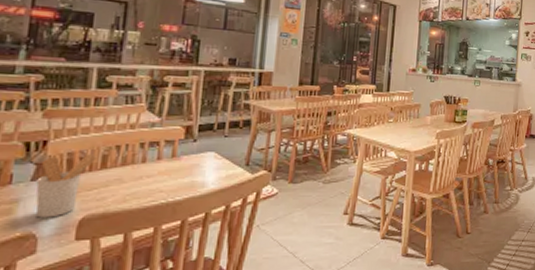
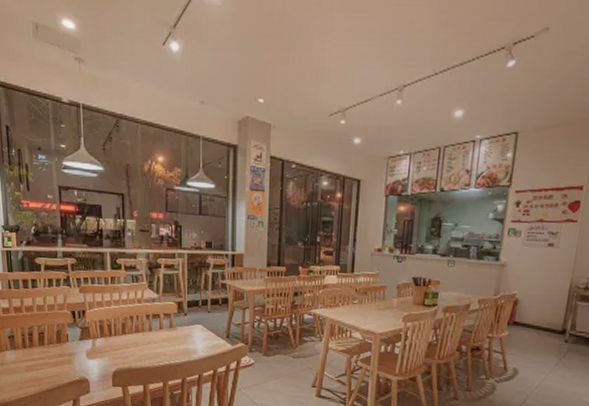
utensil holder: present [35,154,97,218] -> none [83,322,119,369]

